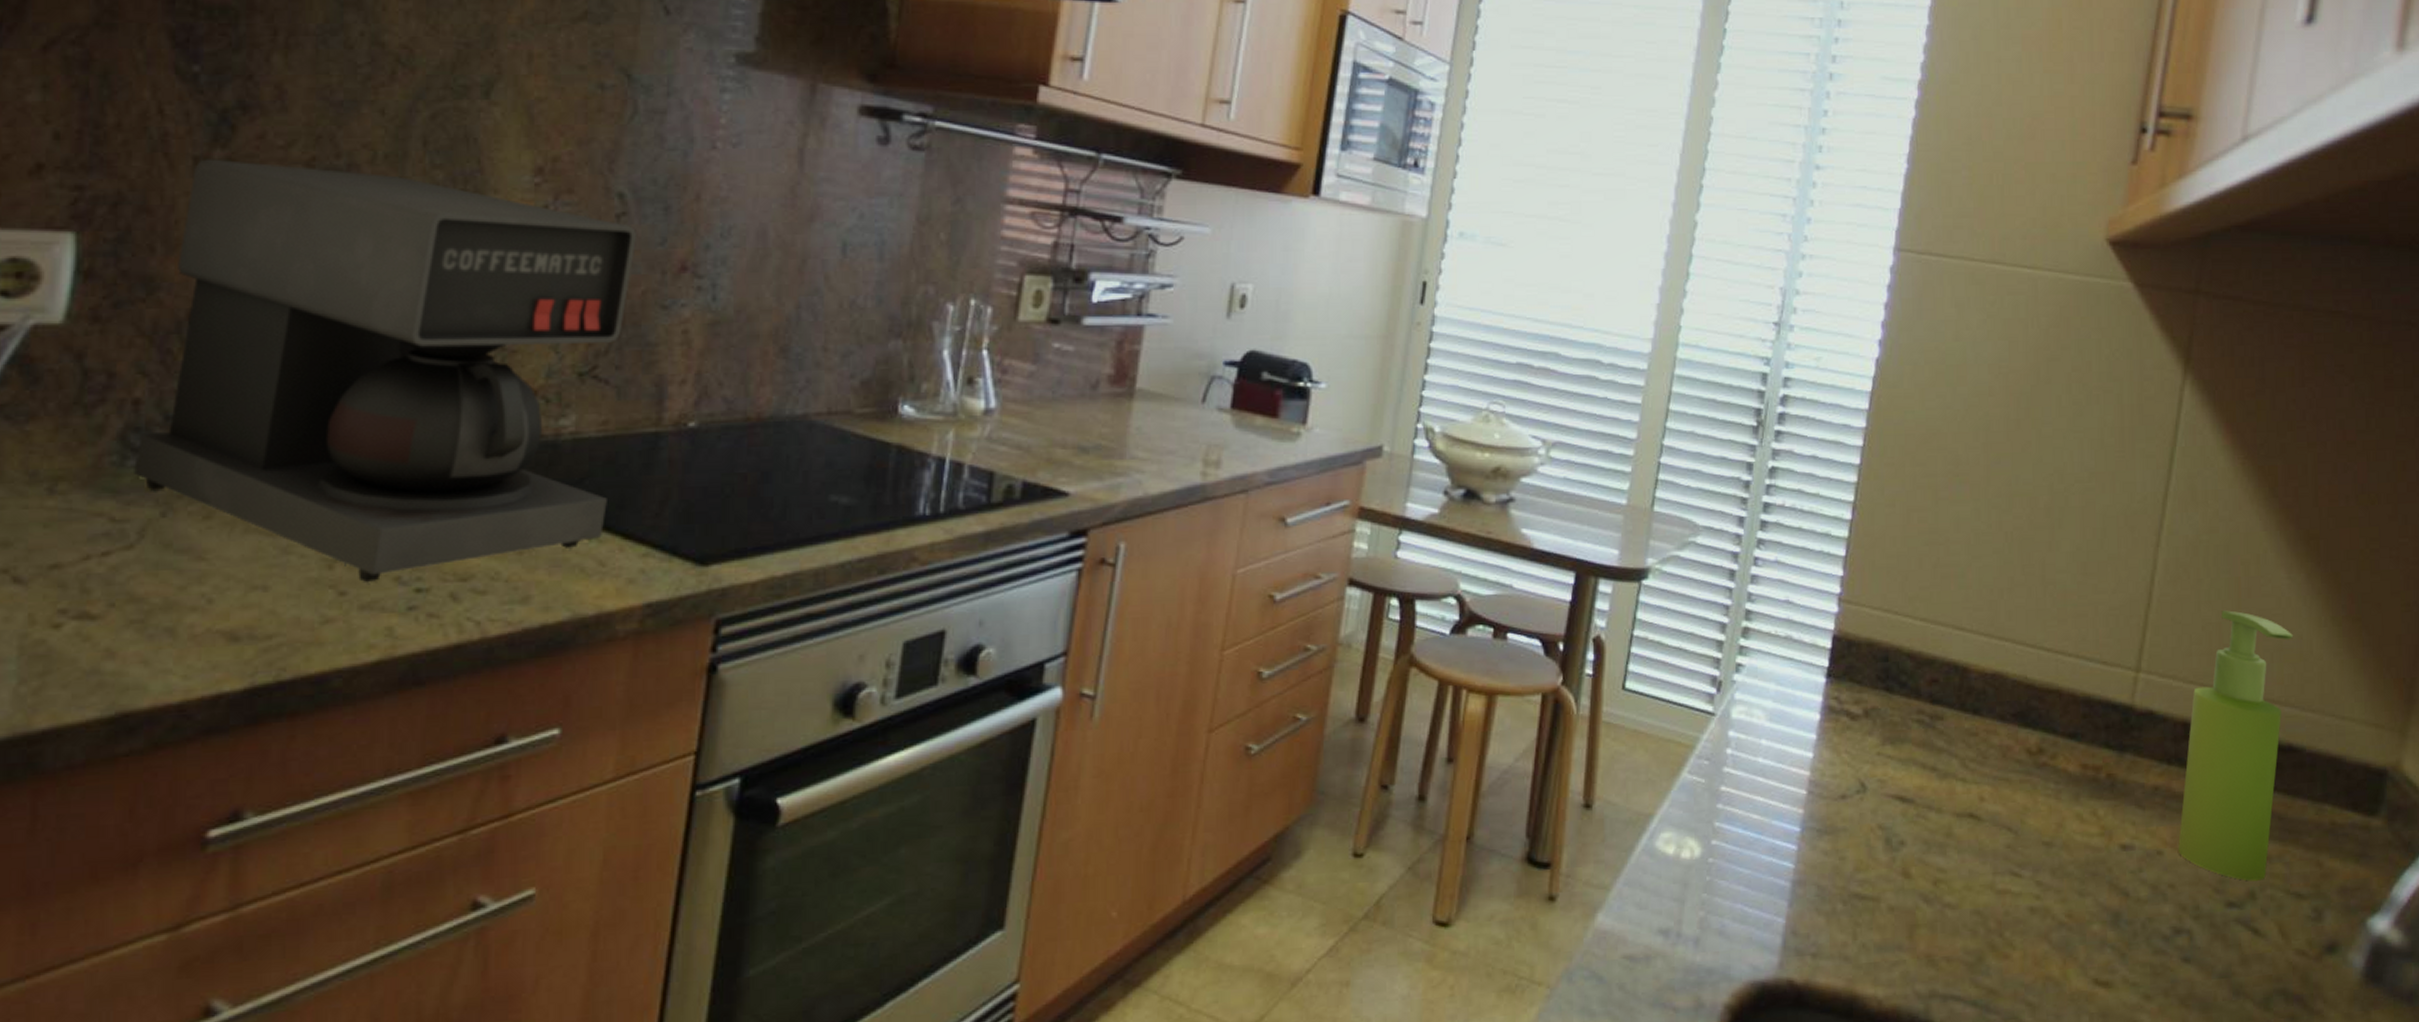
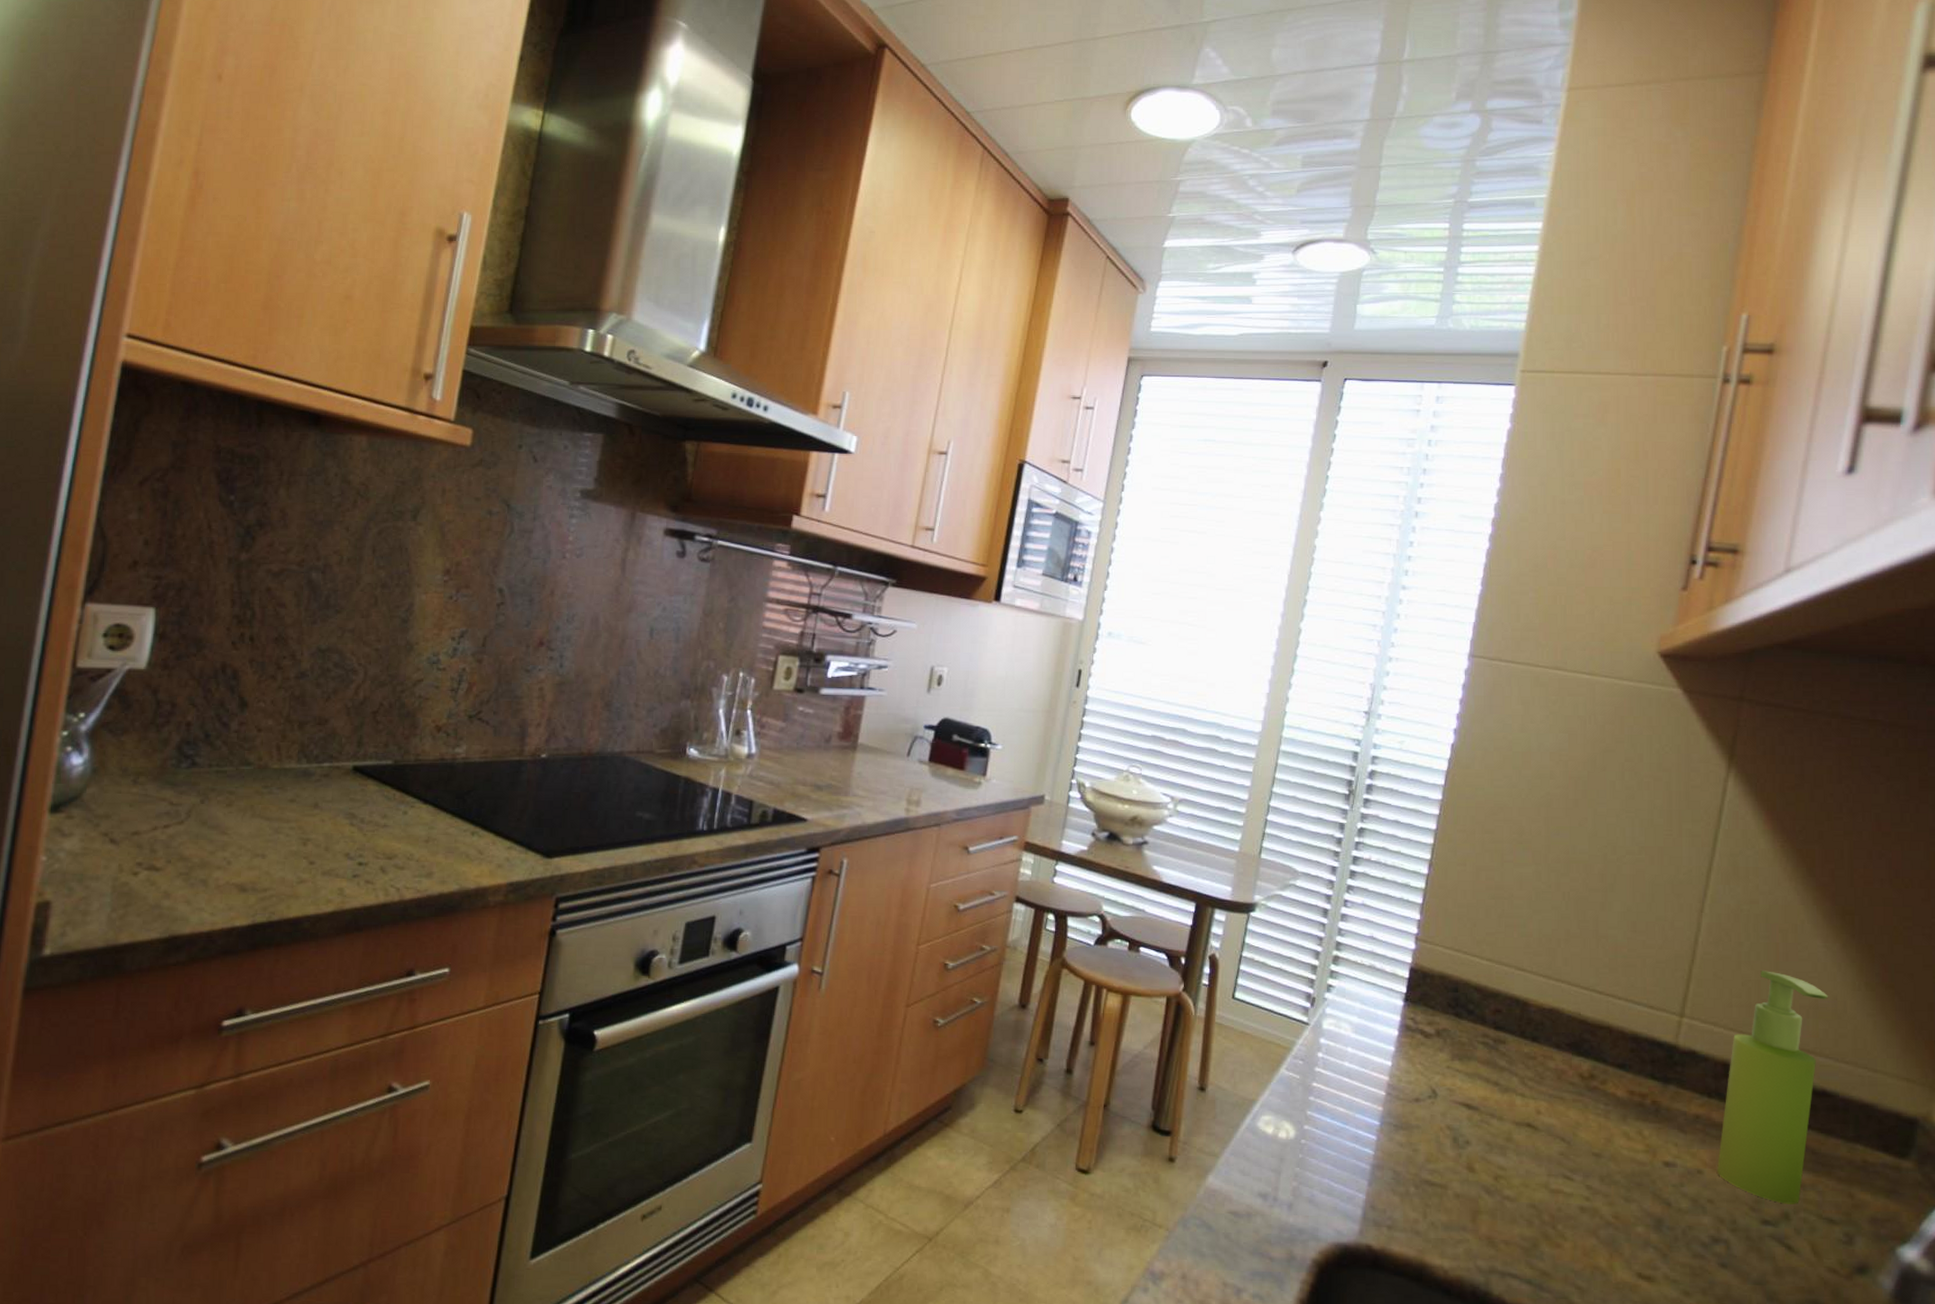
coffee maker: present [134,159,638,582] -> none [185,559,511,856]

